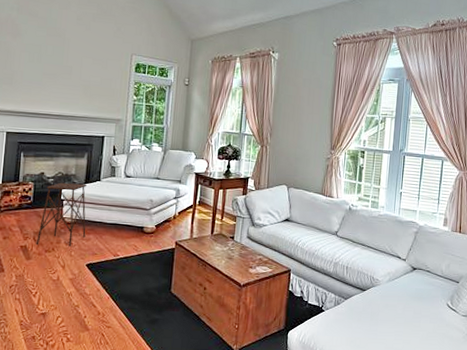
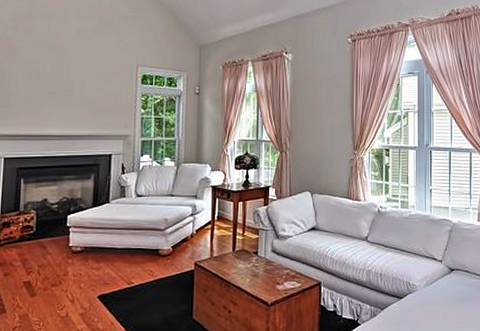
side table: present [35,182,87,246] -> none [40,207,96,280]

